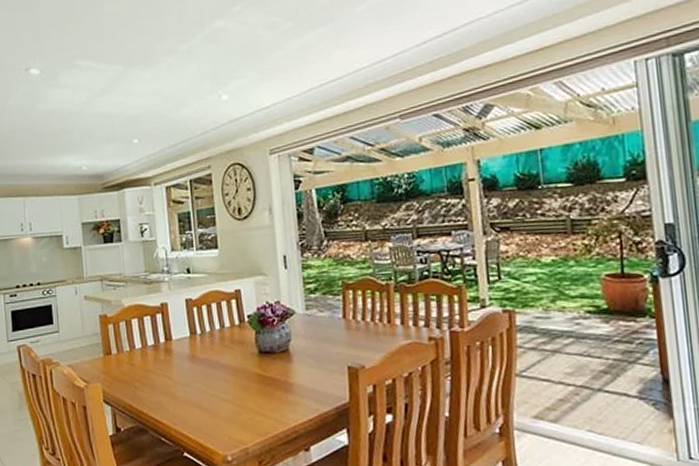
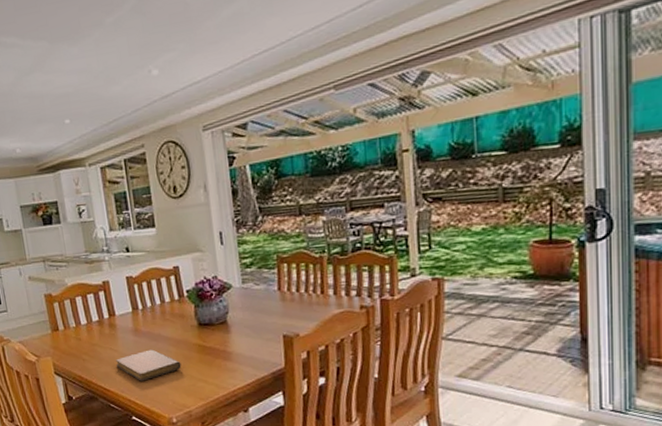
notebook: none [169,378,239,413] -> present [115,349,181,381]

